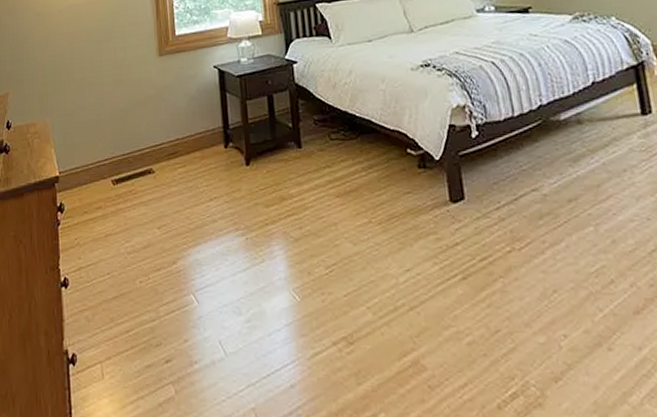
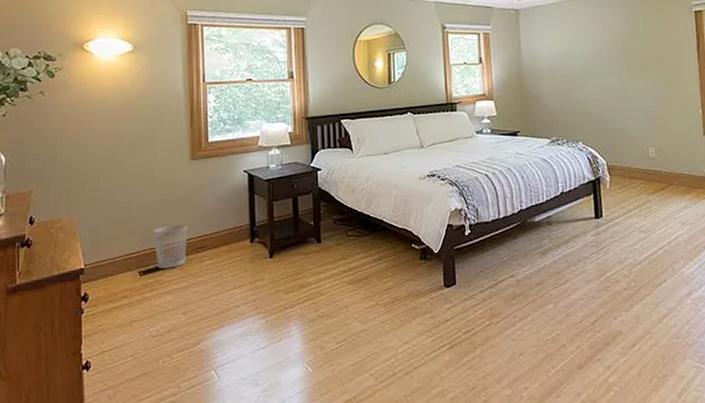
wastebasket: none [124,128,159,177] -> present [153,224,188,269]

